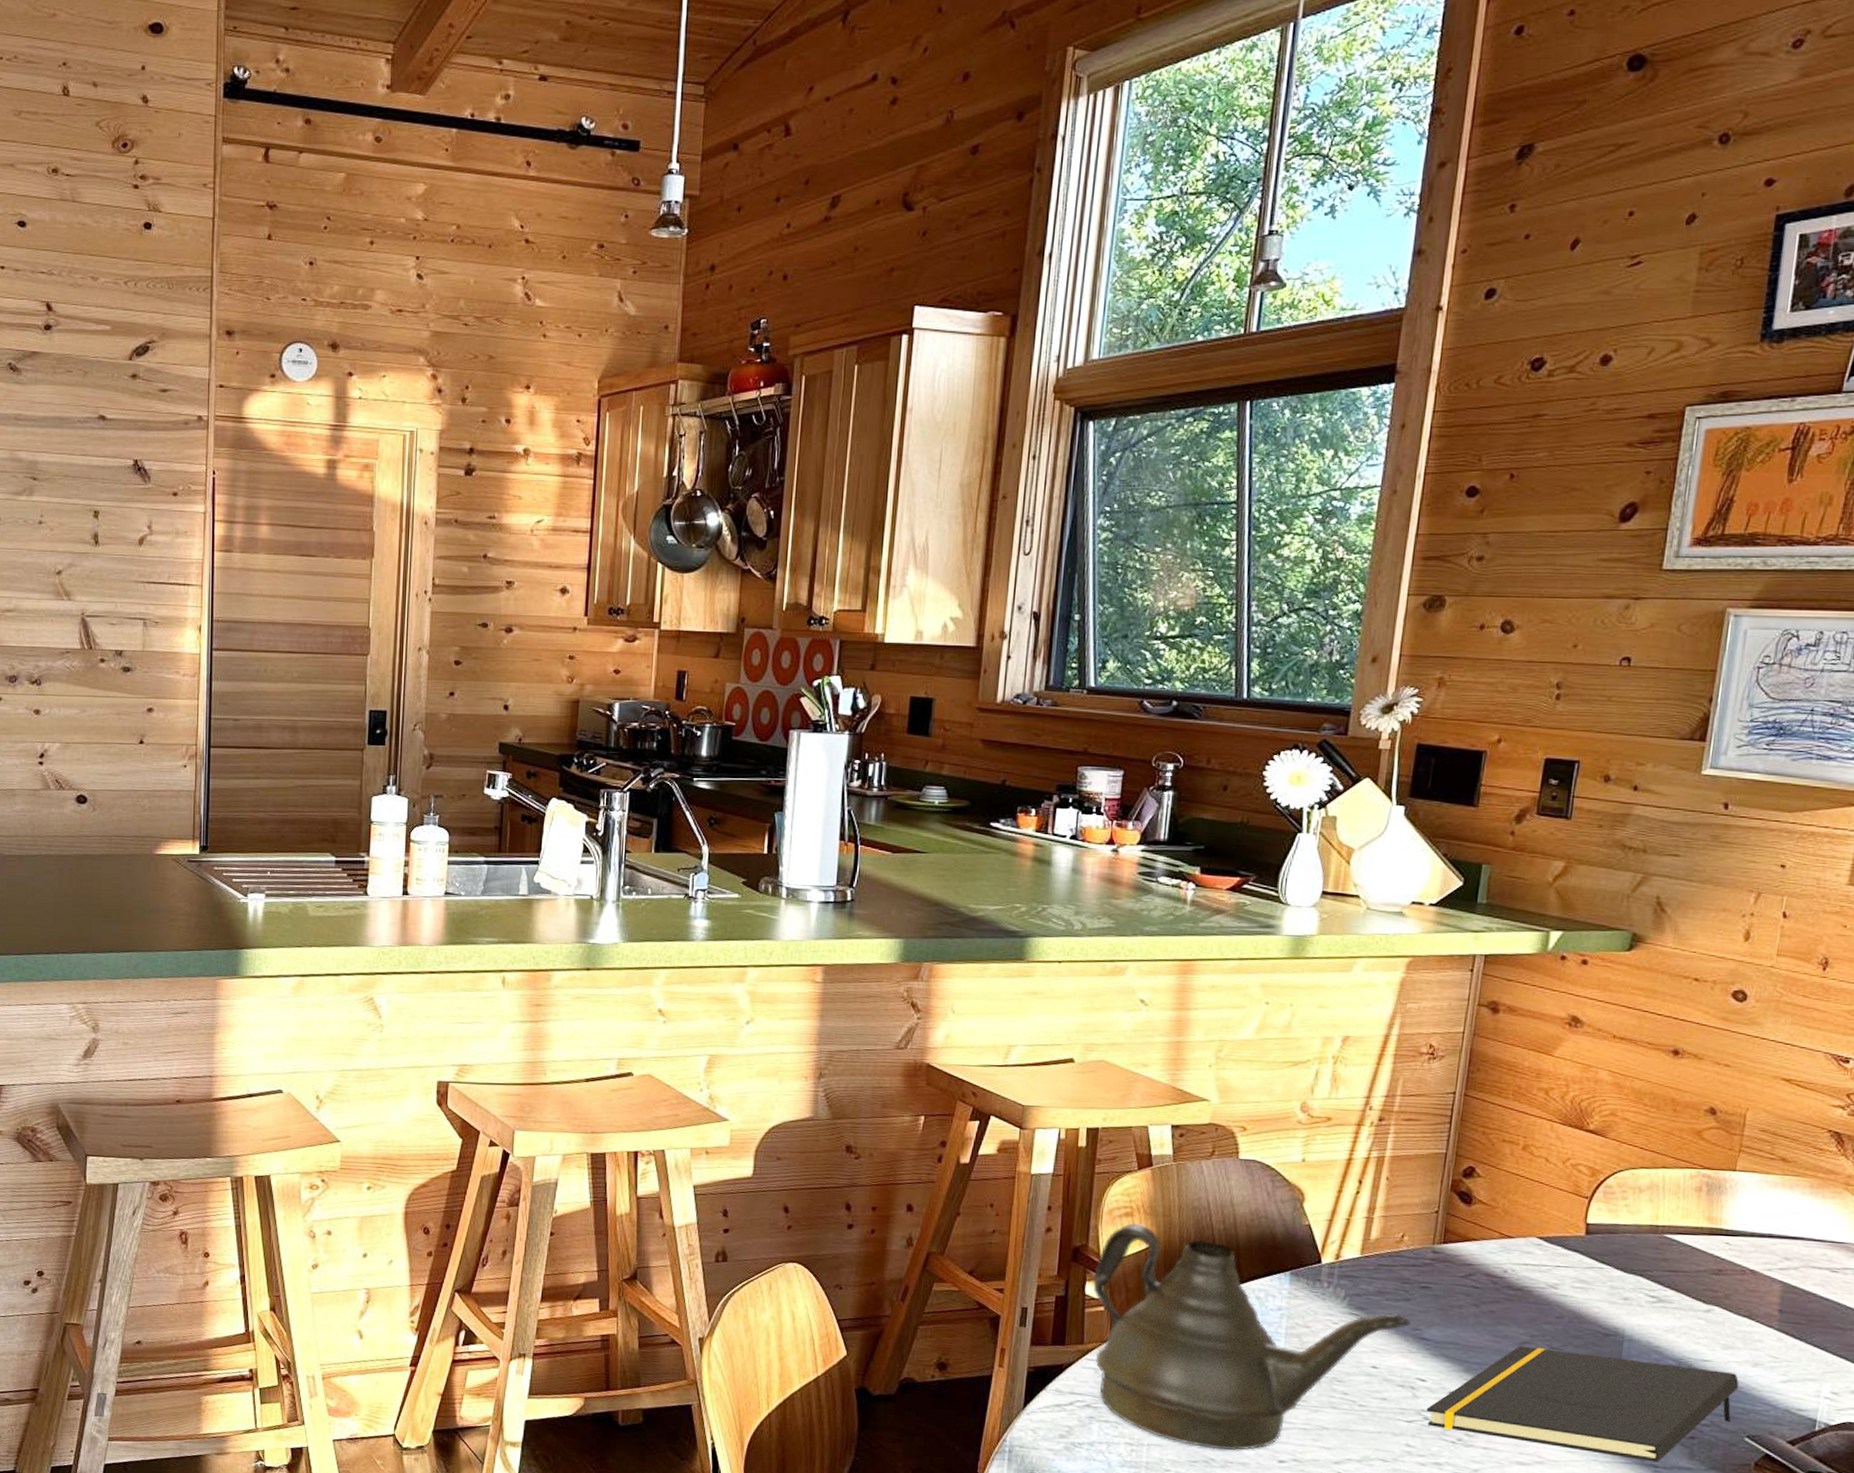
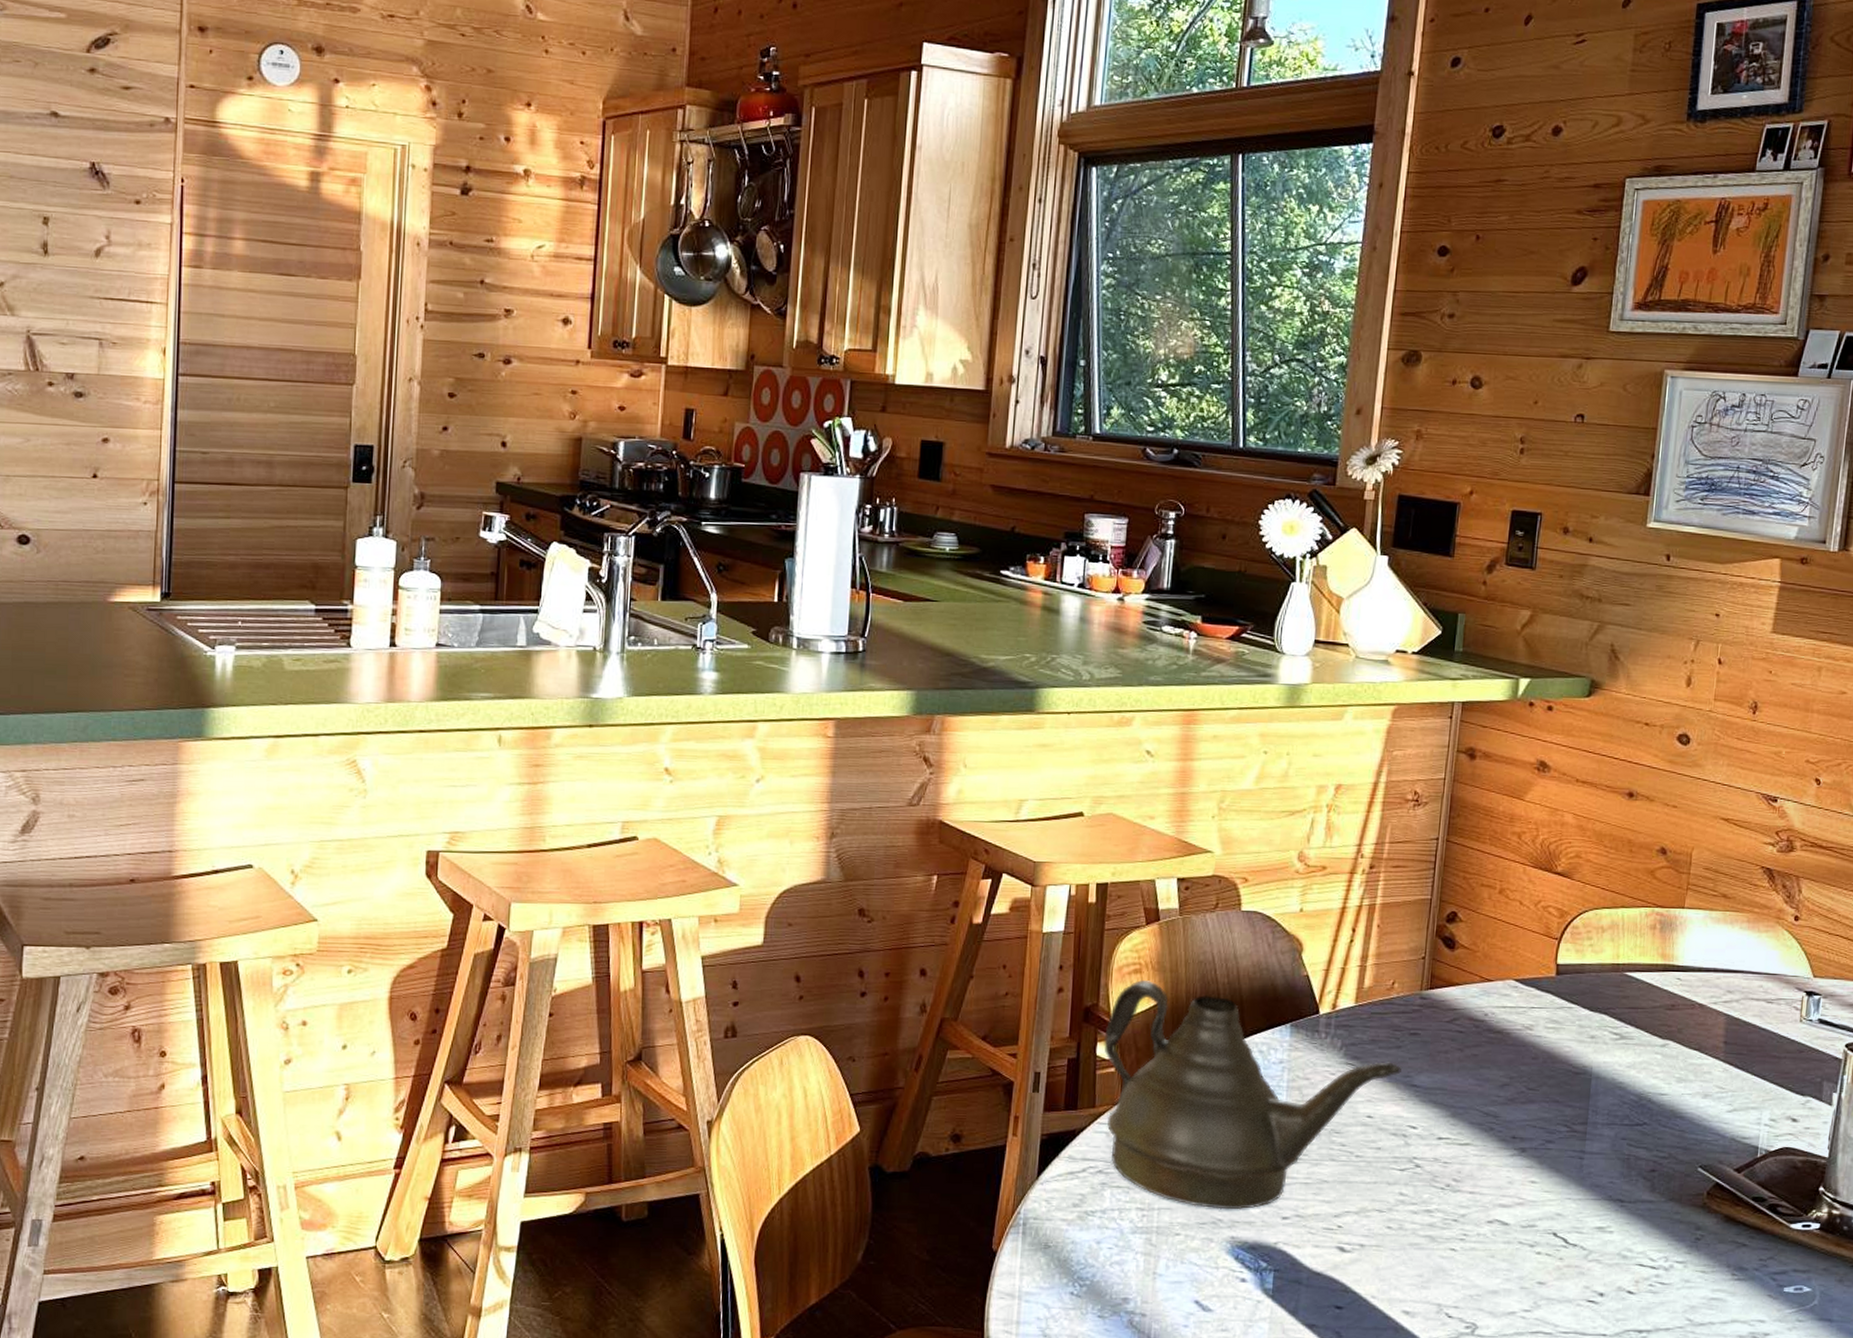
notepad: present [1426,1346,1739,1463] -> none [1417,1088,1691,1197]

